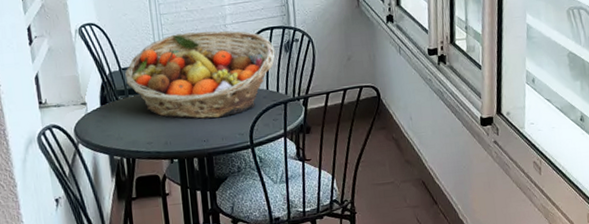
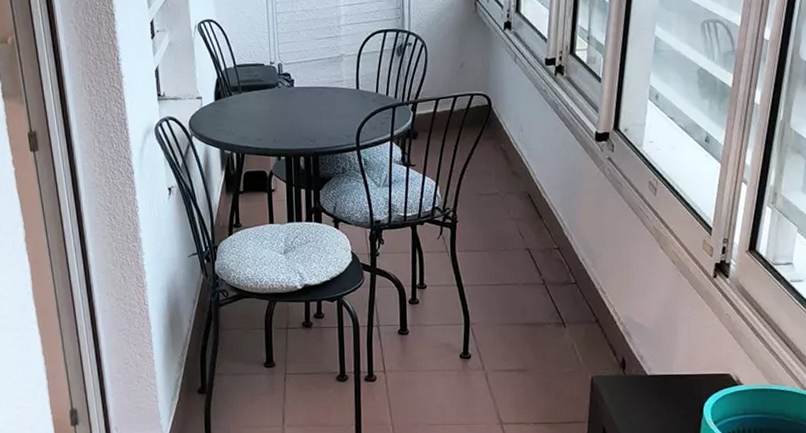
fruit basket: present [125,30,275,119] -> none [239,31,387,119]

